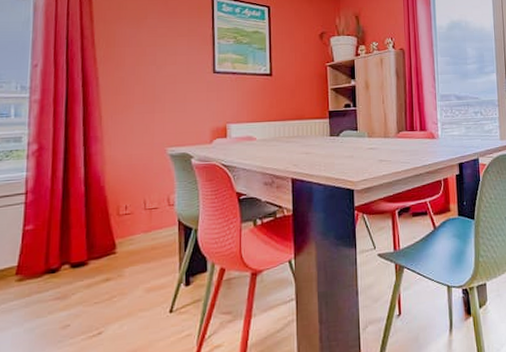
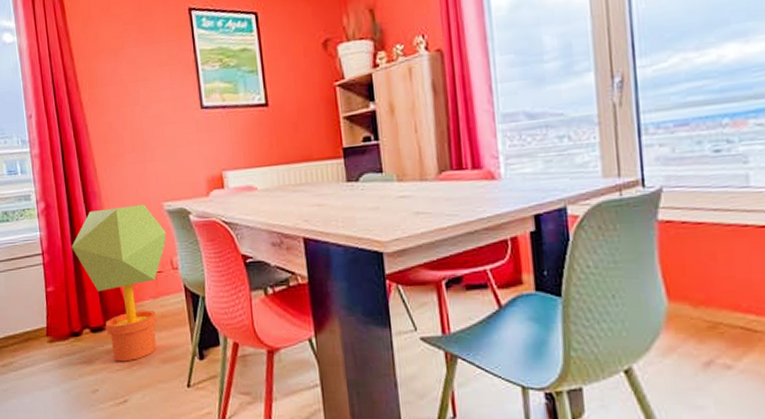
potted tree: none [62,148,166,295] -> present [71,204,166,362]

